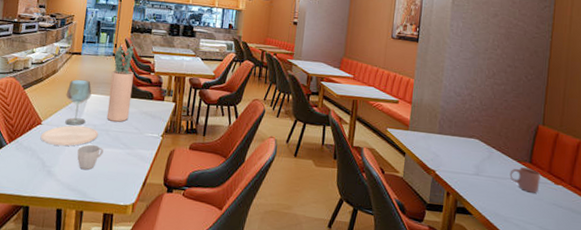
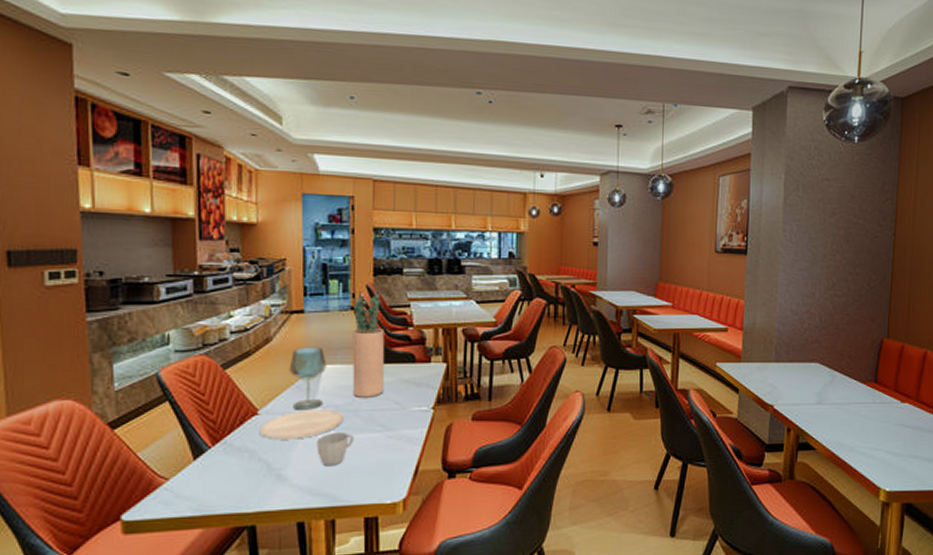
cup: present [509,166,540,193] -> none [854,387,886,415]

